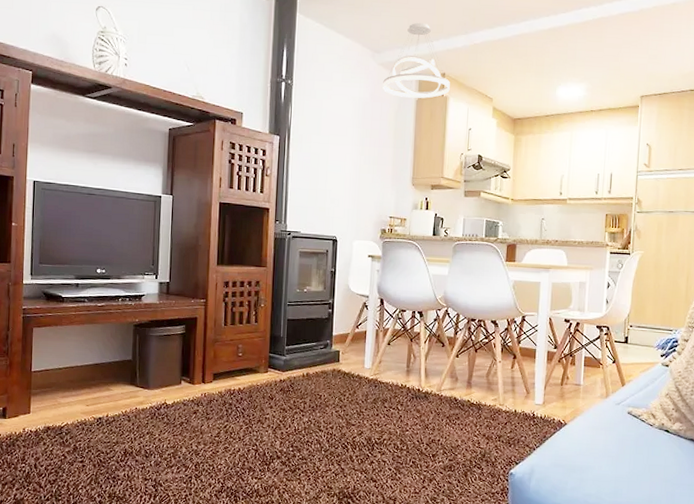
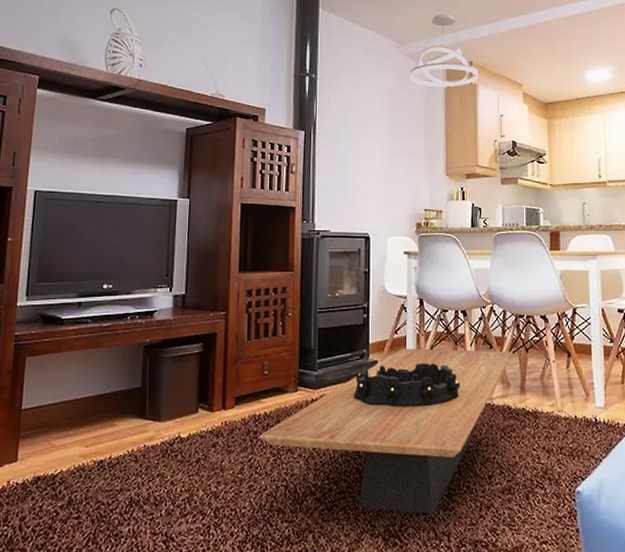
coffee table: none [234,341,463,482] -> present [259,348,513,514]
decorative bowl: none [317,355,413,393] -> present [354,362,460,407]

